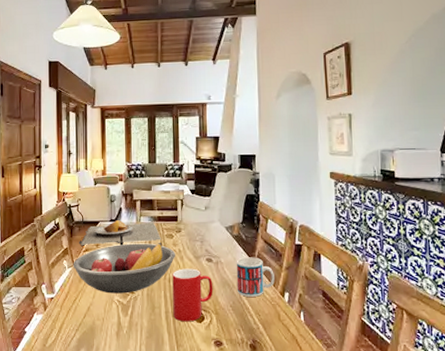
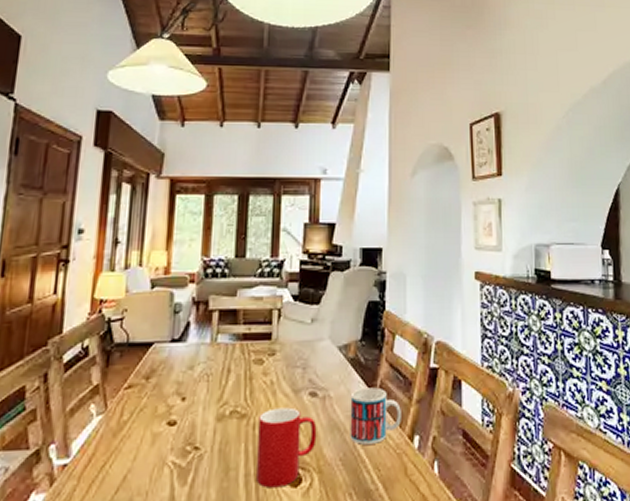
fruit bowl: present [73,243,175,294] -> none [105,372,265,452]
plate: present [79,219,161,246] -> none [118,338,246,381]

